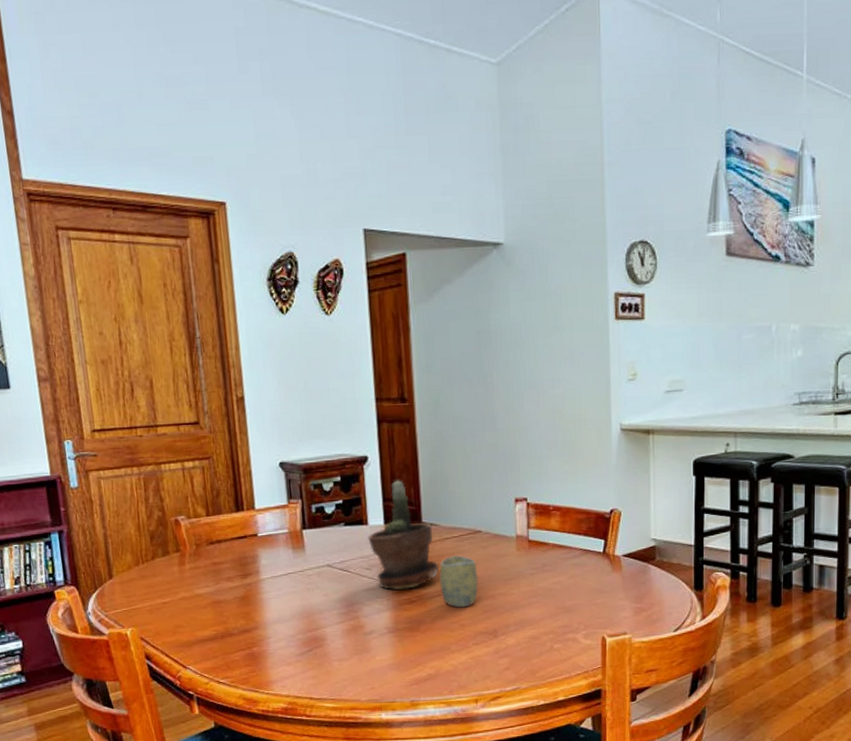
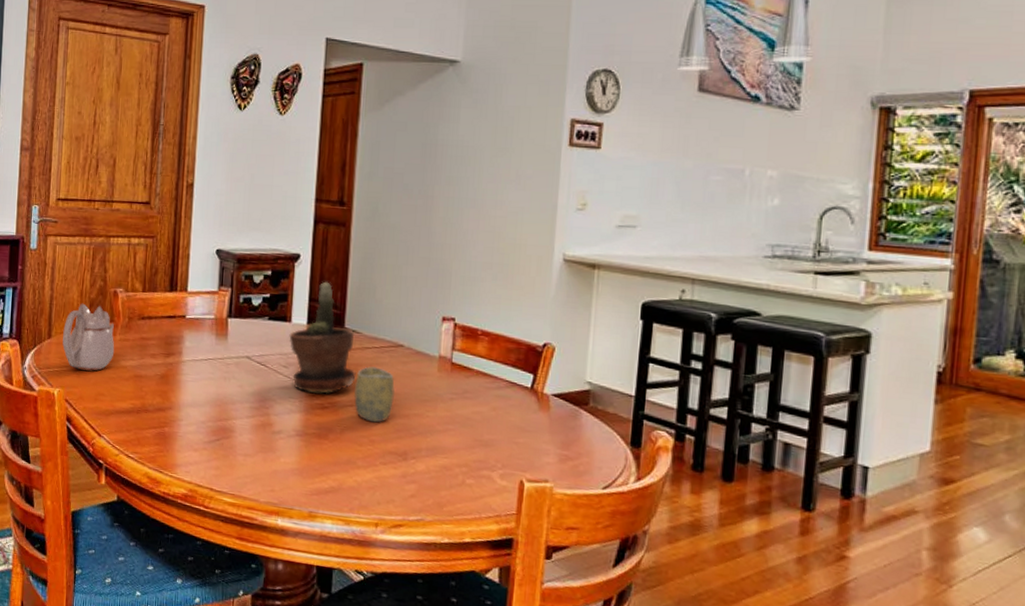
teapot: none [125,537,187,605] -> present [62,303,115,371]

